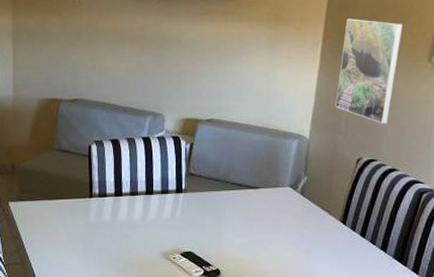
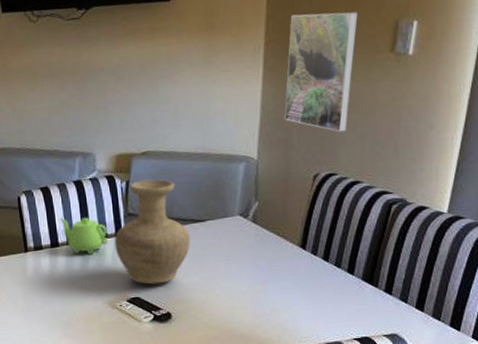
teapot: none [125,169,169,207] -> present [59,217,109,255]
vase: none [174,144,244,242] -> present [114,179,191,285]

